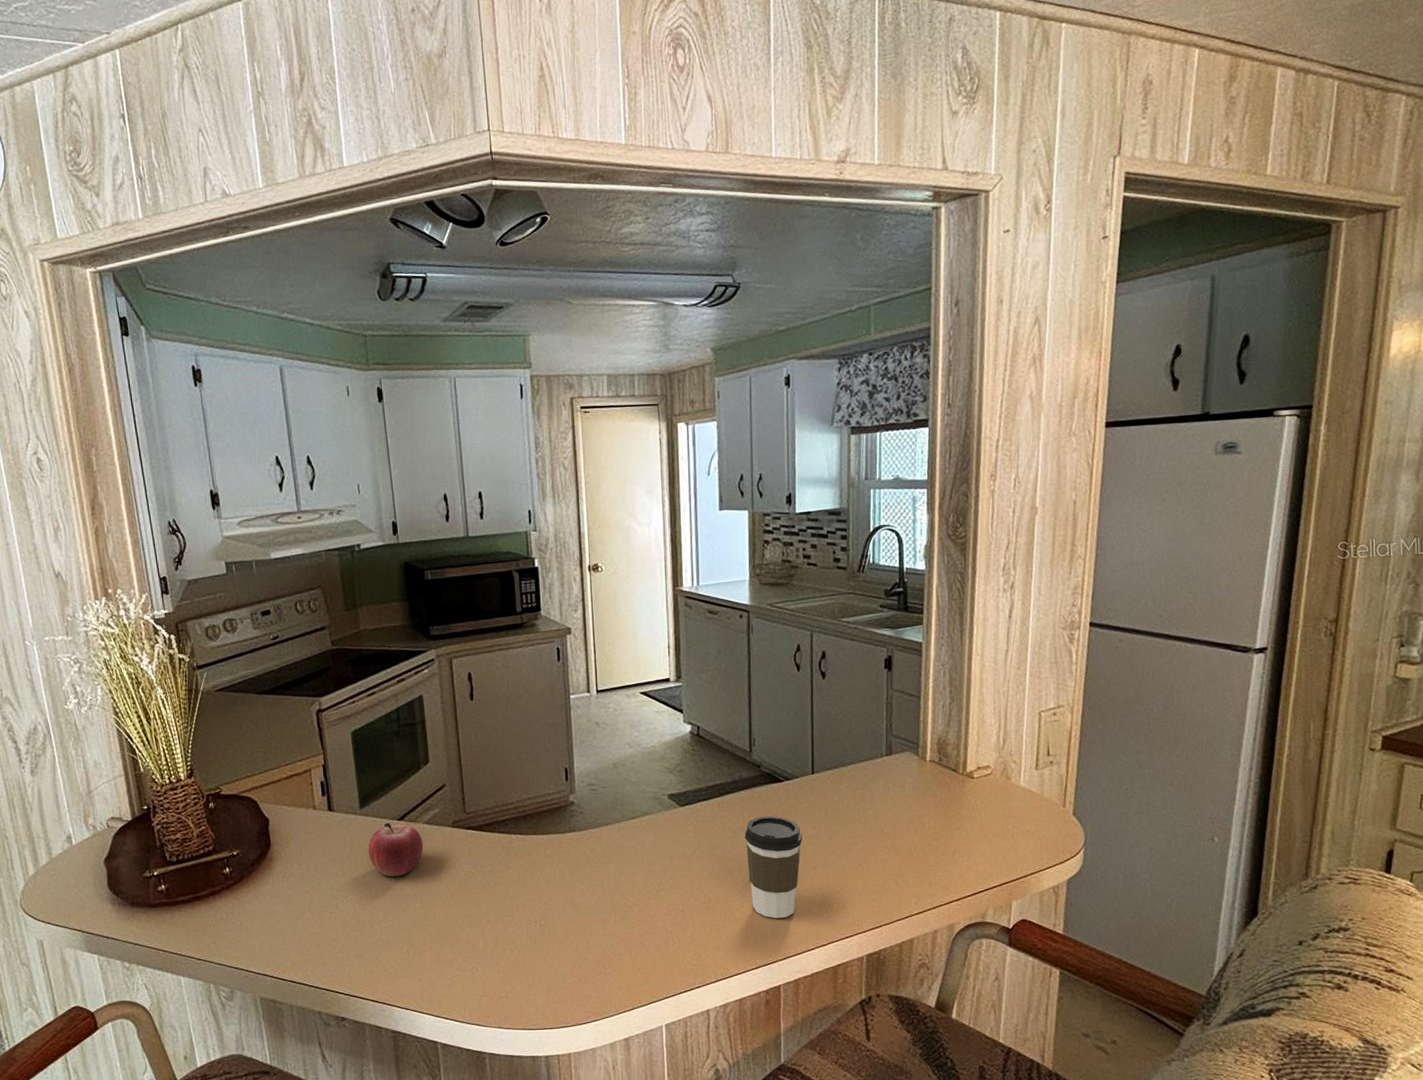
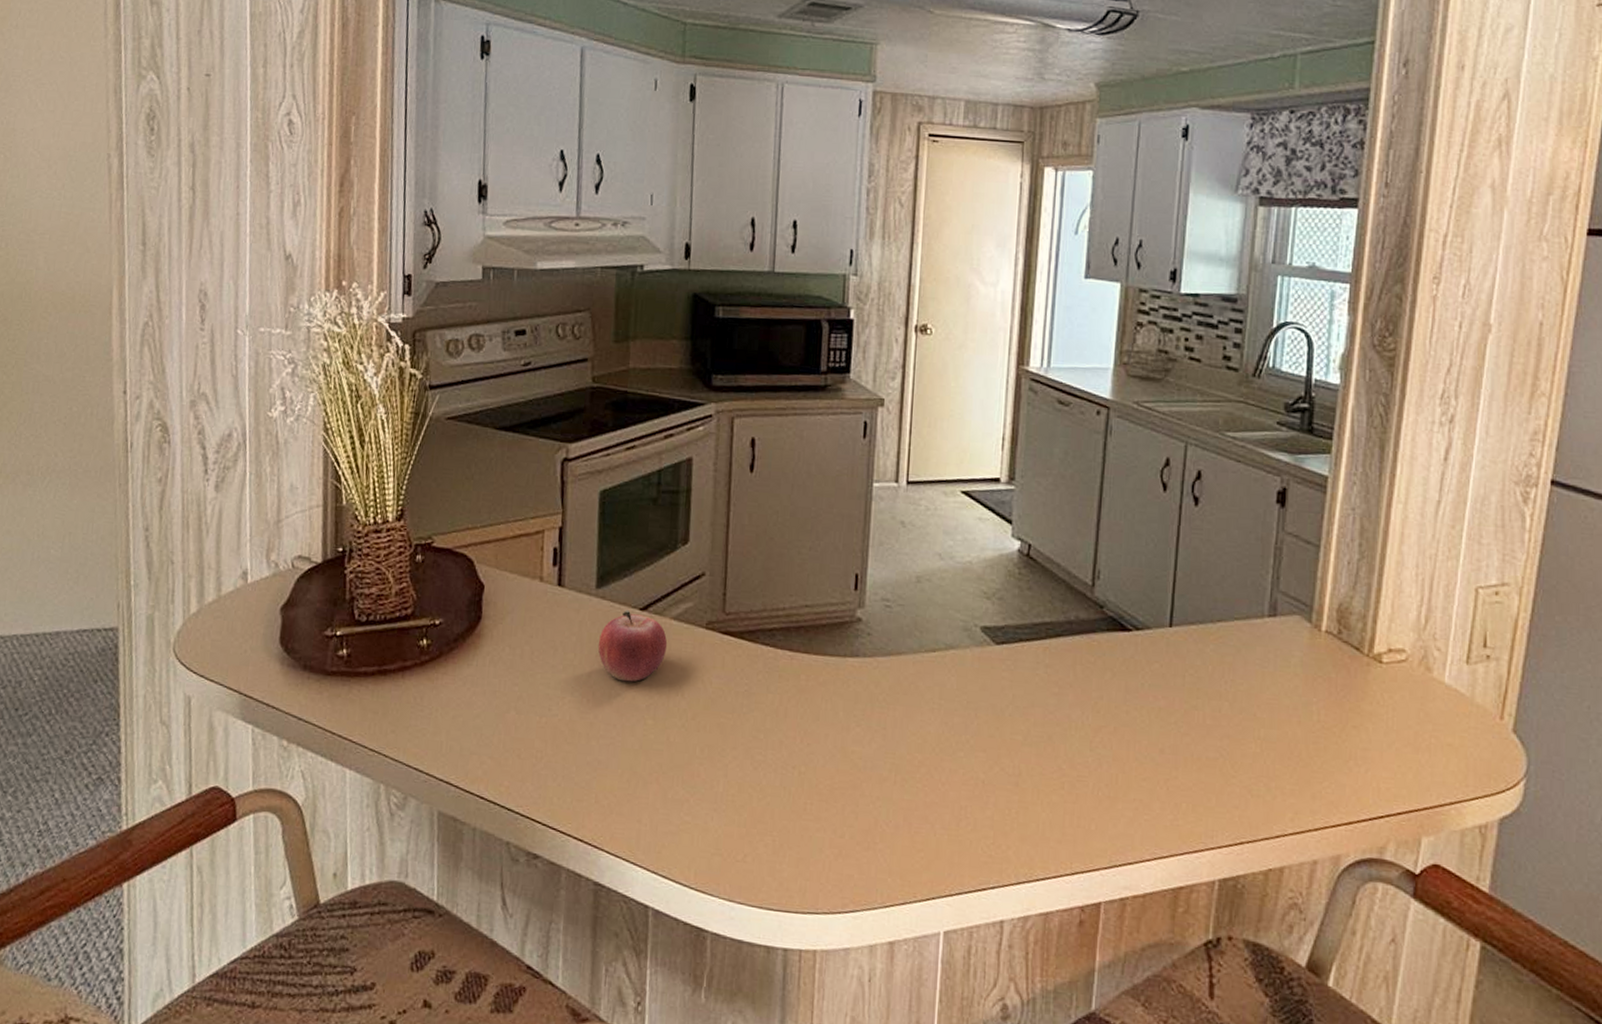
coffee cup: present [744,815,803,919] -> none [1073,672,1149,813]

